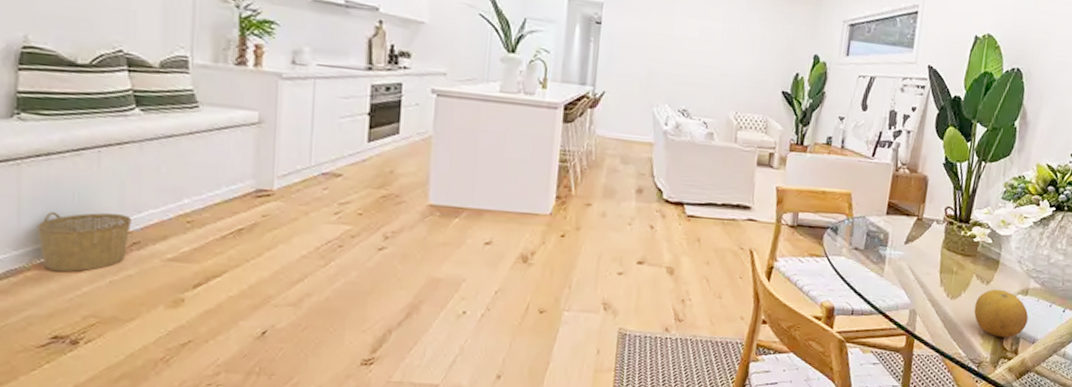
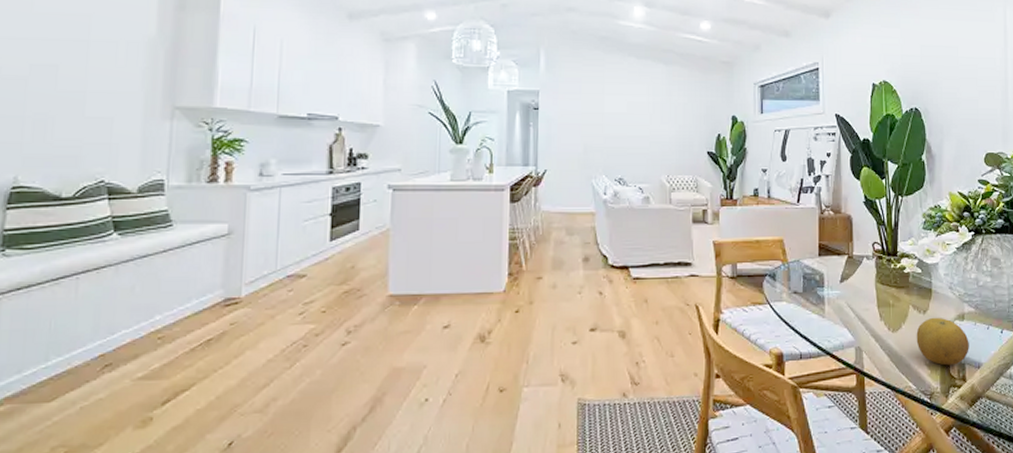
basket: present [37,211,131,273] -> none [12,338,105,404]

